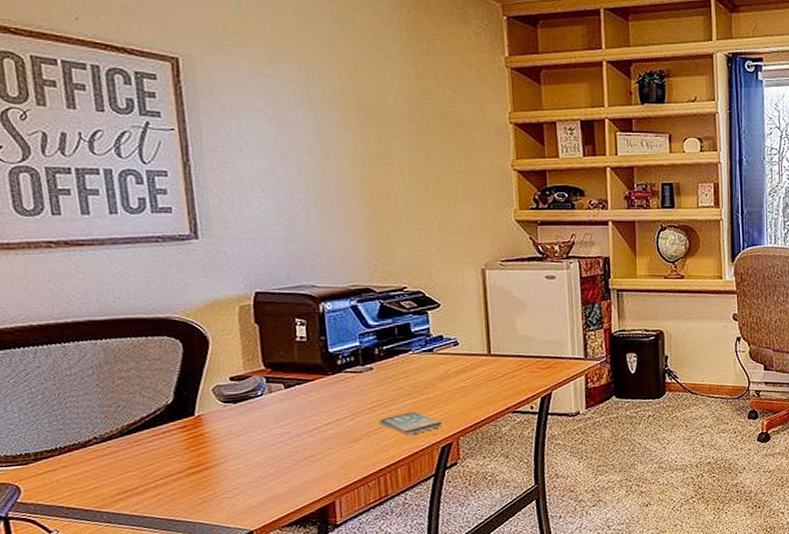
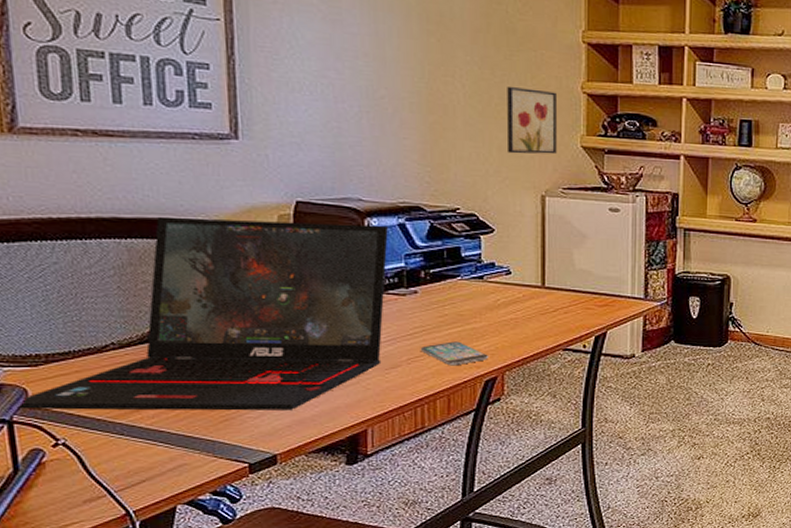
laptop: none [13,308,344,506] -> present [19,216,388,411]
wall art: none [443,170,493,232] -> present [507,87,557,155]

